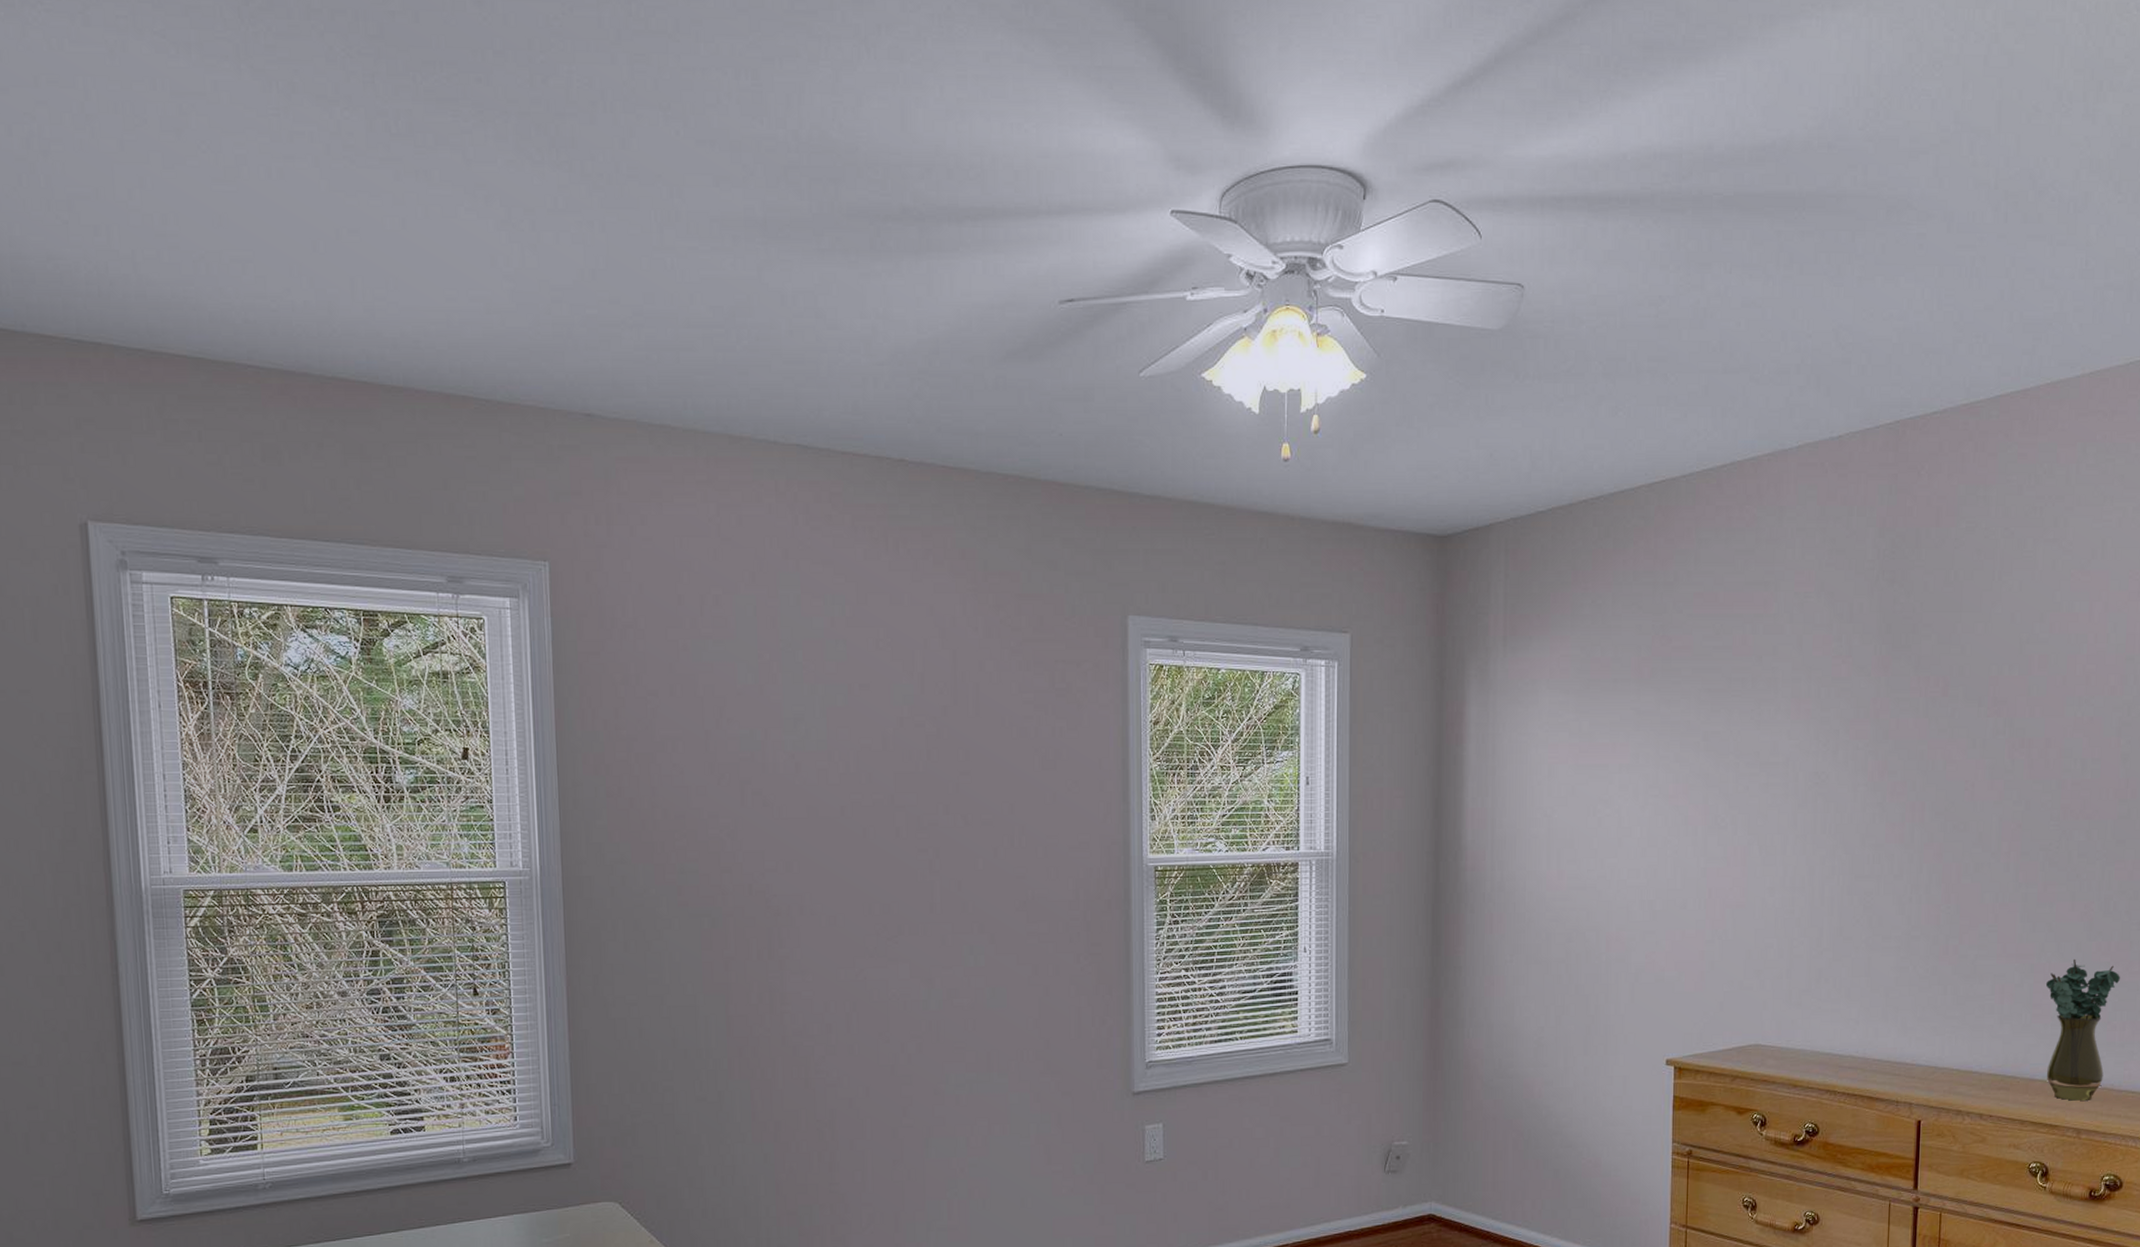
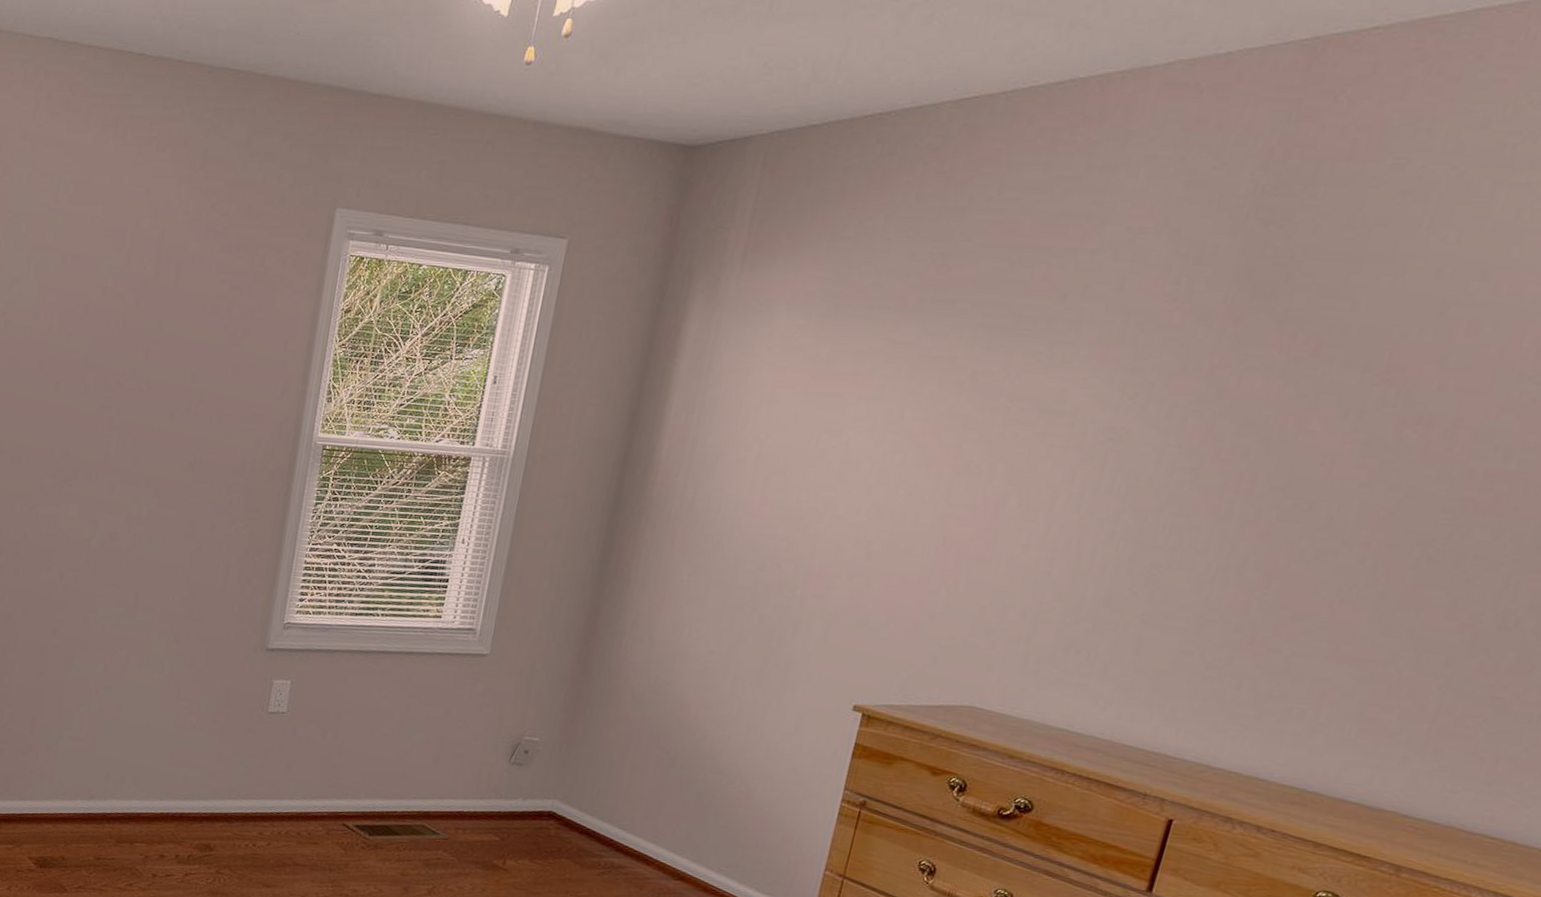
vase: present [2046,958,2120,1101] -> none [1365,674,1506,837]

